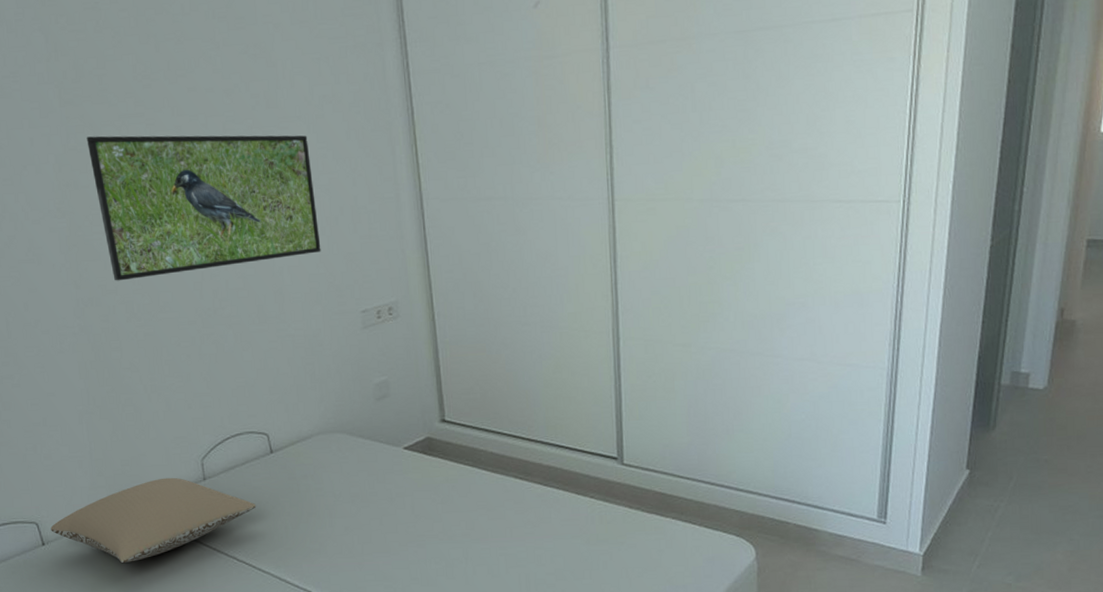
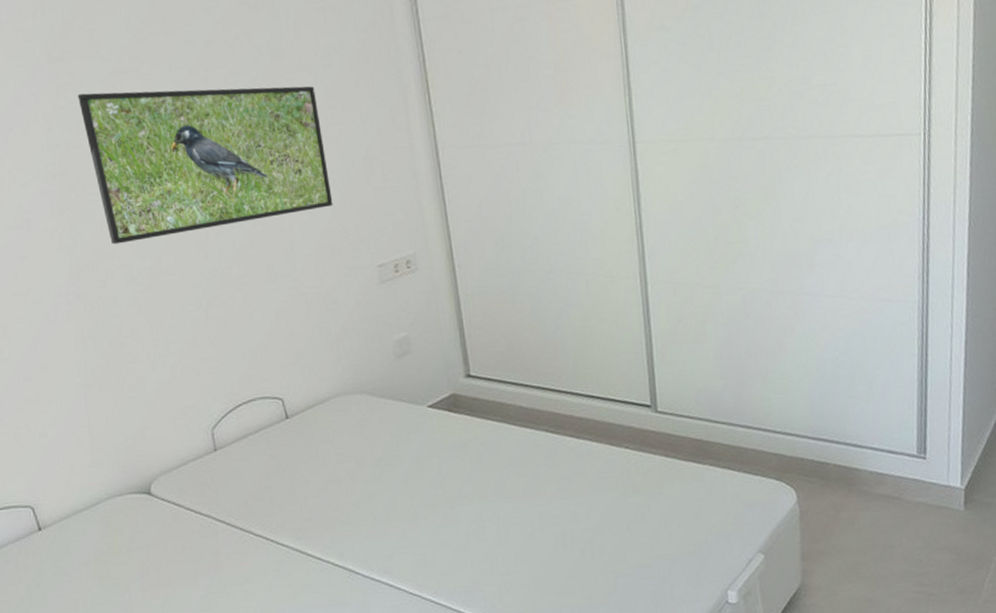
pillow: present [50,477,256,563] -> none [47,449,272,545]

